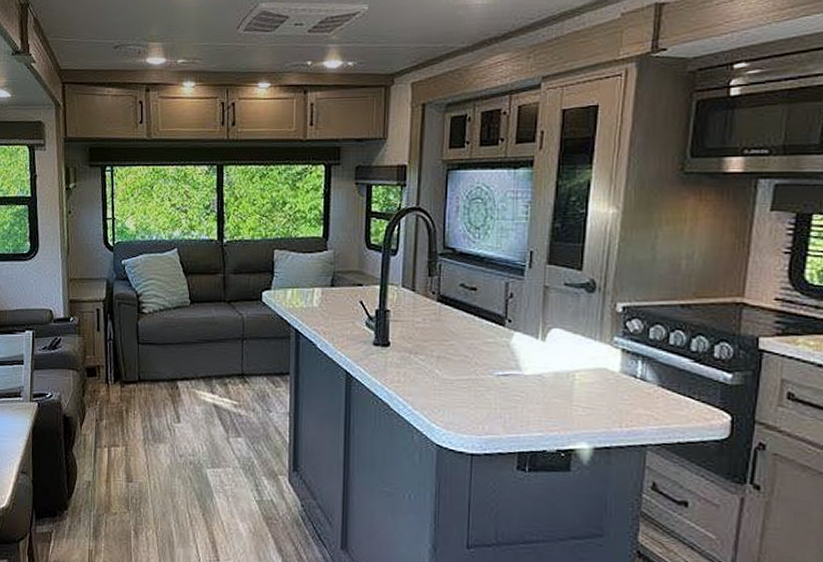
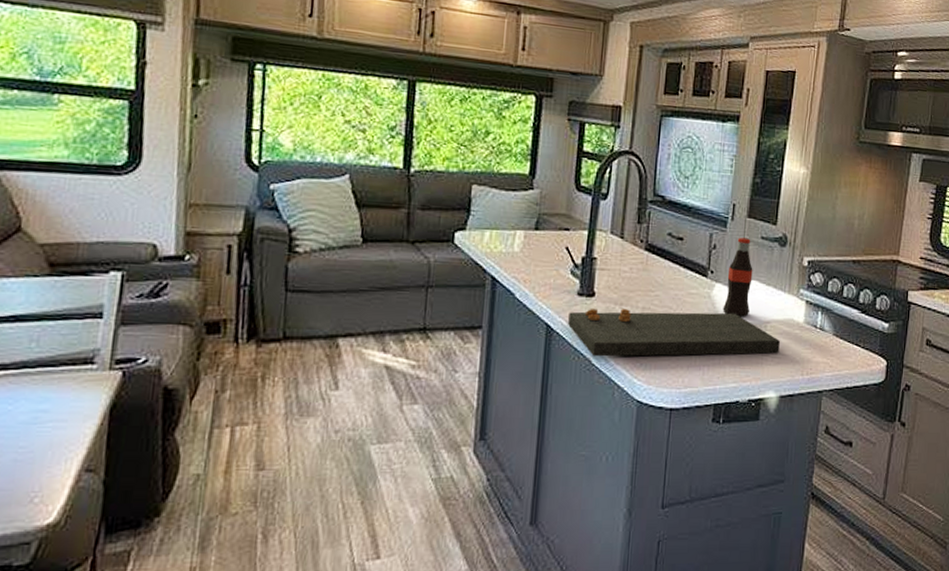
cutting board: none [366,356,591,404] -> present [568,307,780,357]
bottle: none [523,285,556,366] -> present [723,237,753,317]

